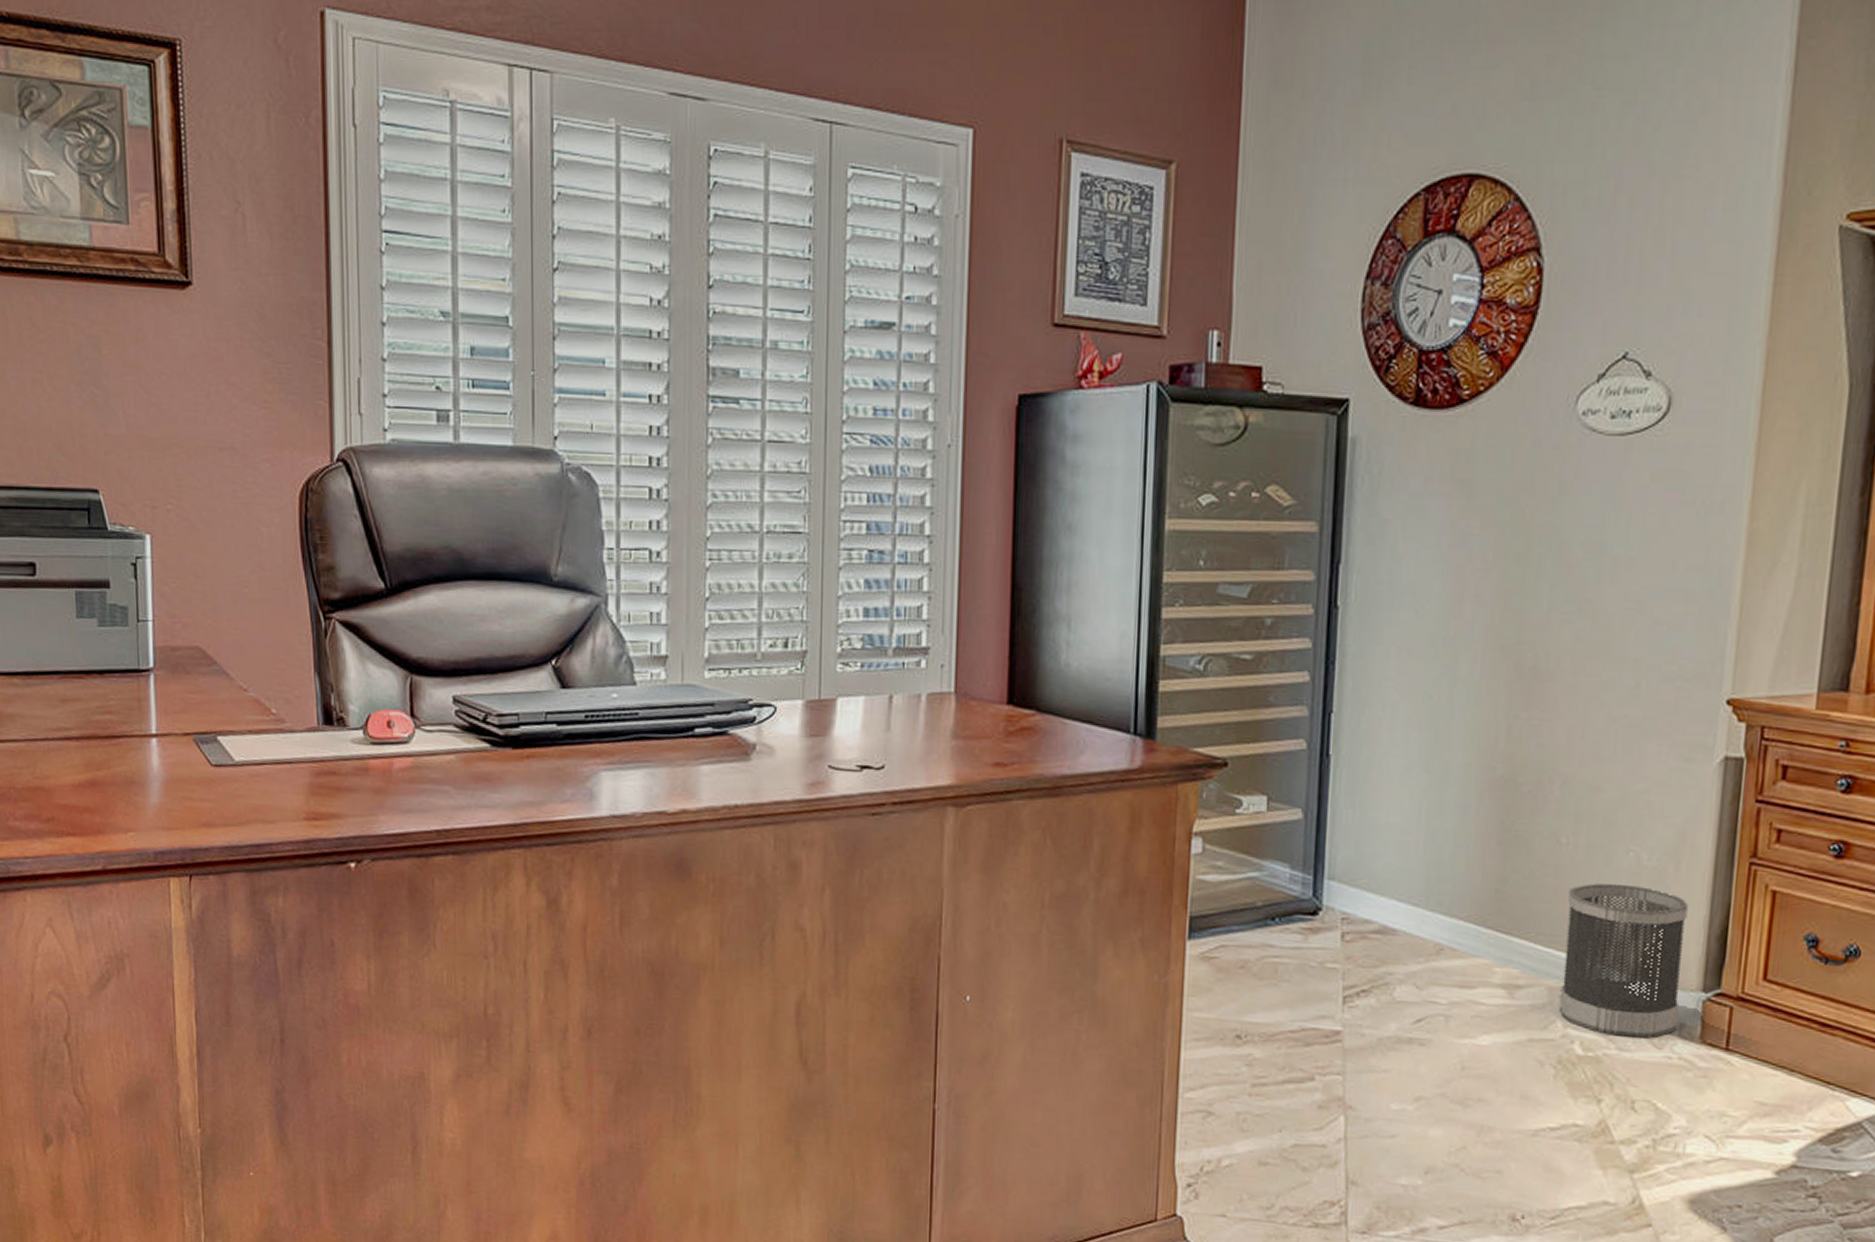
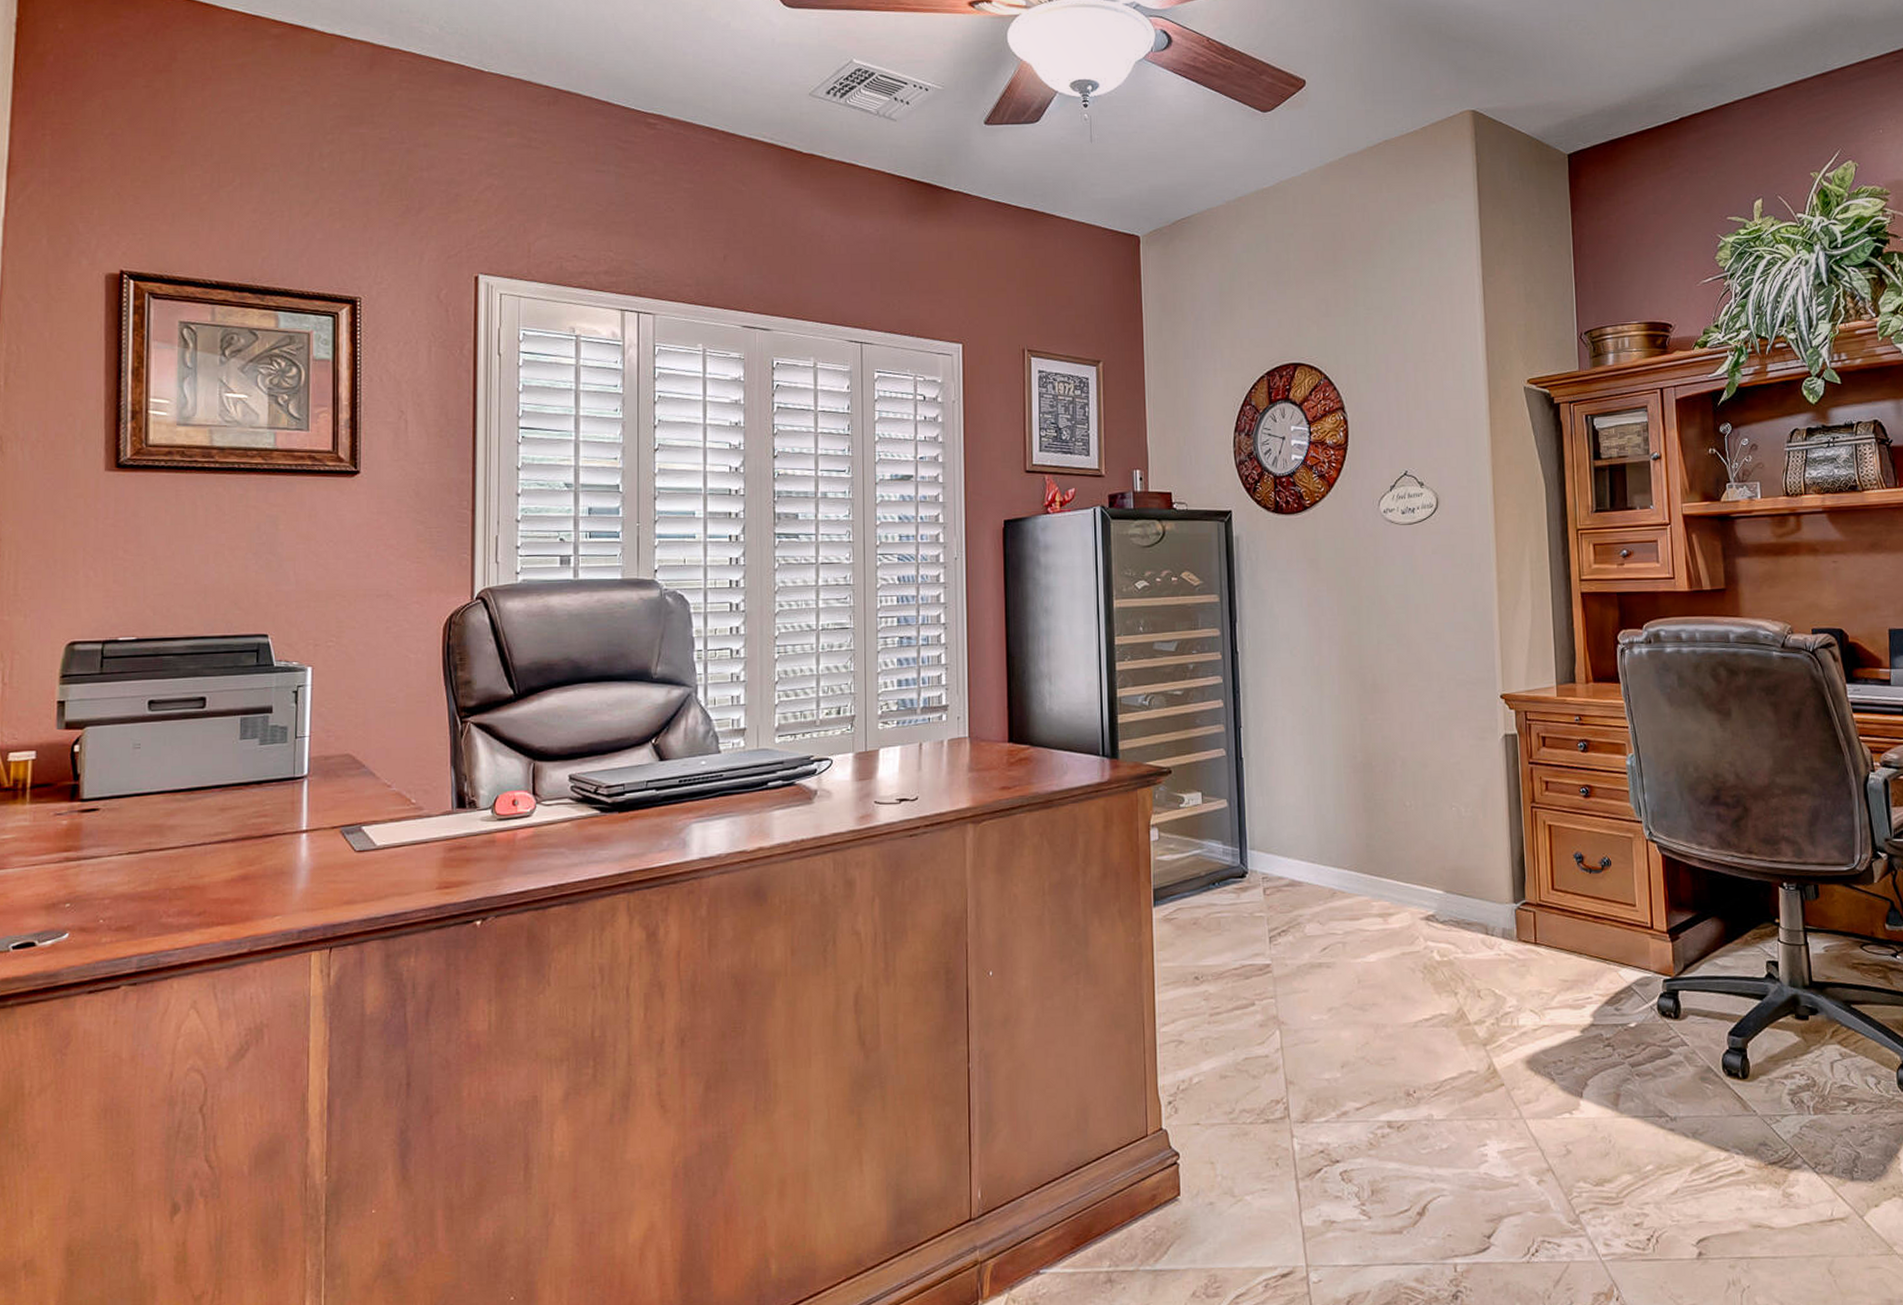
wastebasket: present [1558,883,1688,1038] -> none [1416,831,1501,943]

